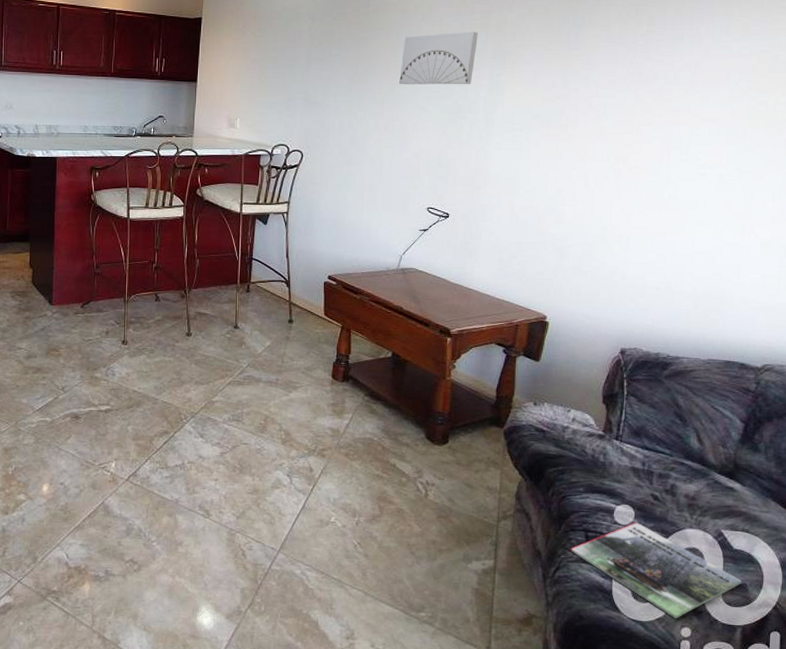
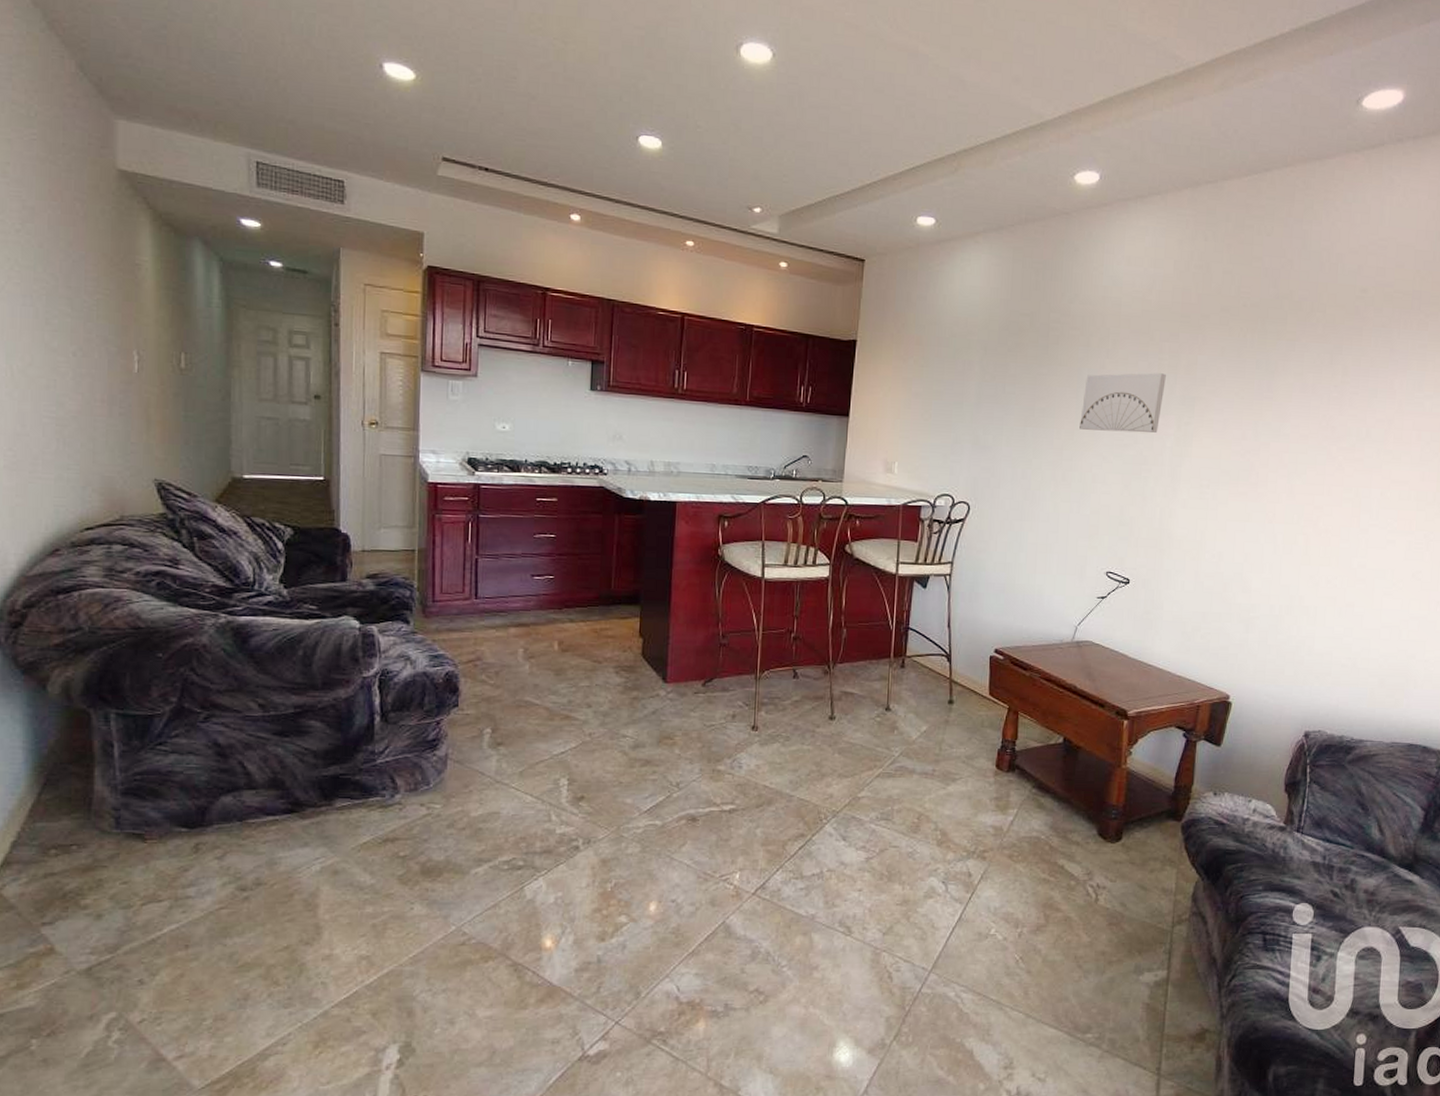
magazine: present [570,522,742,618] -> none [1247,921,1418,1024]

